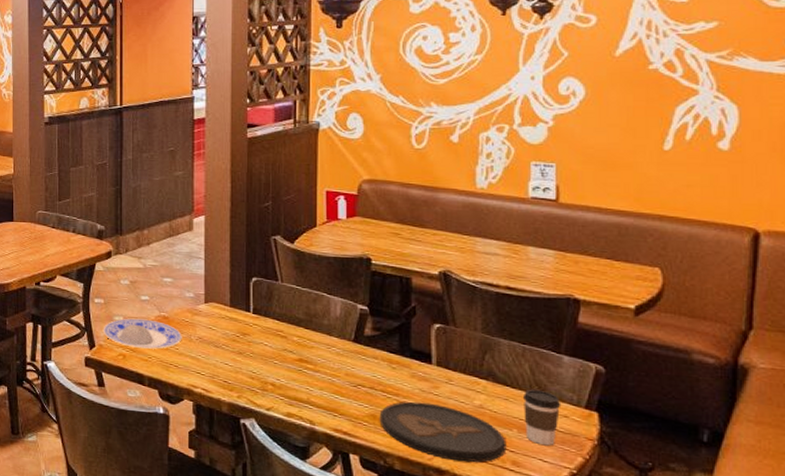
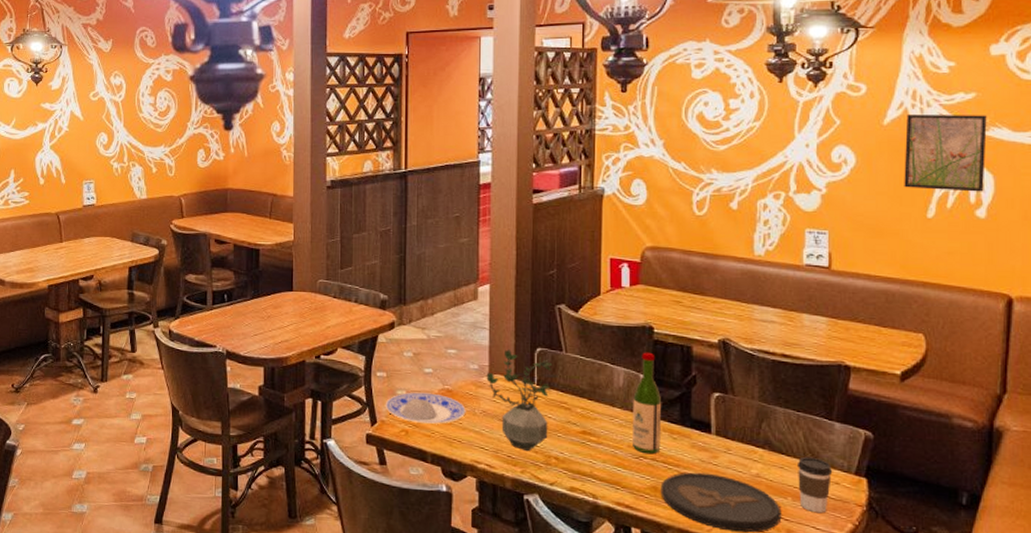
potted plant: none [202,278,269,377] -> present [486,349,553,451]
wine bottle: none [349,283,379,383] -> present [631,352,661,454]
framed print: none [638,44,730,123] -> present [904,114,987,192]

